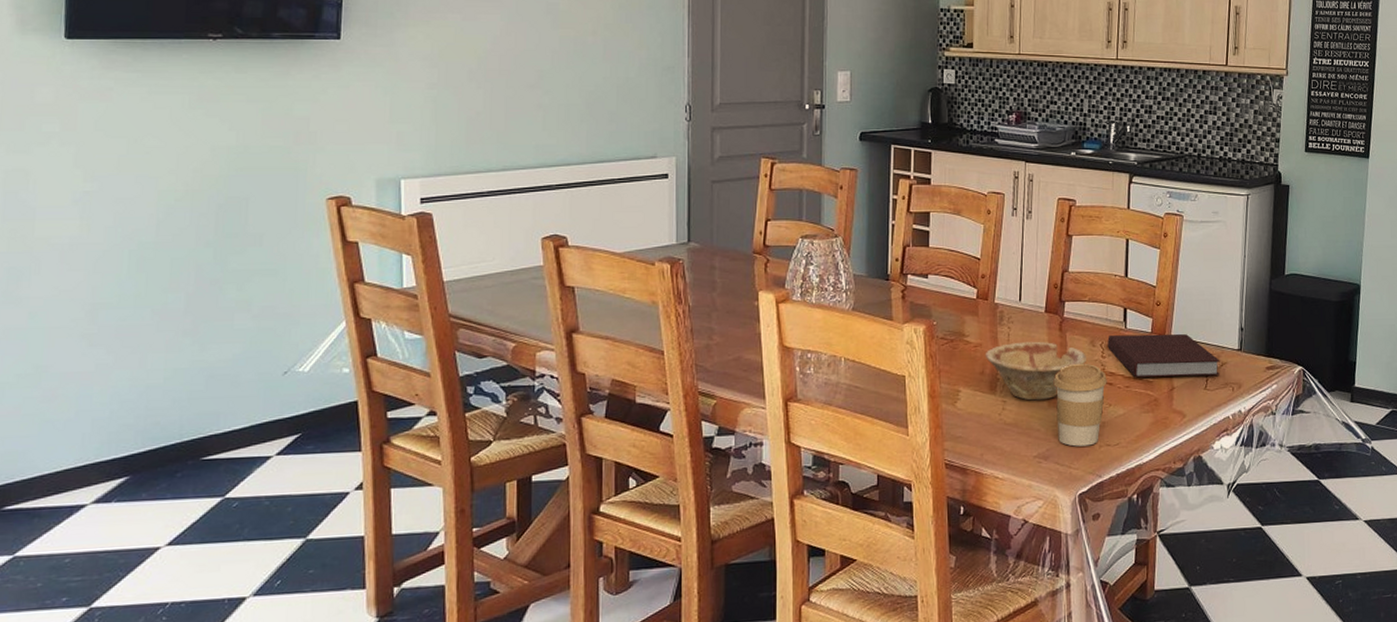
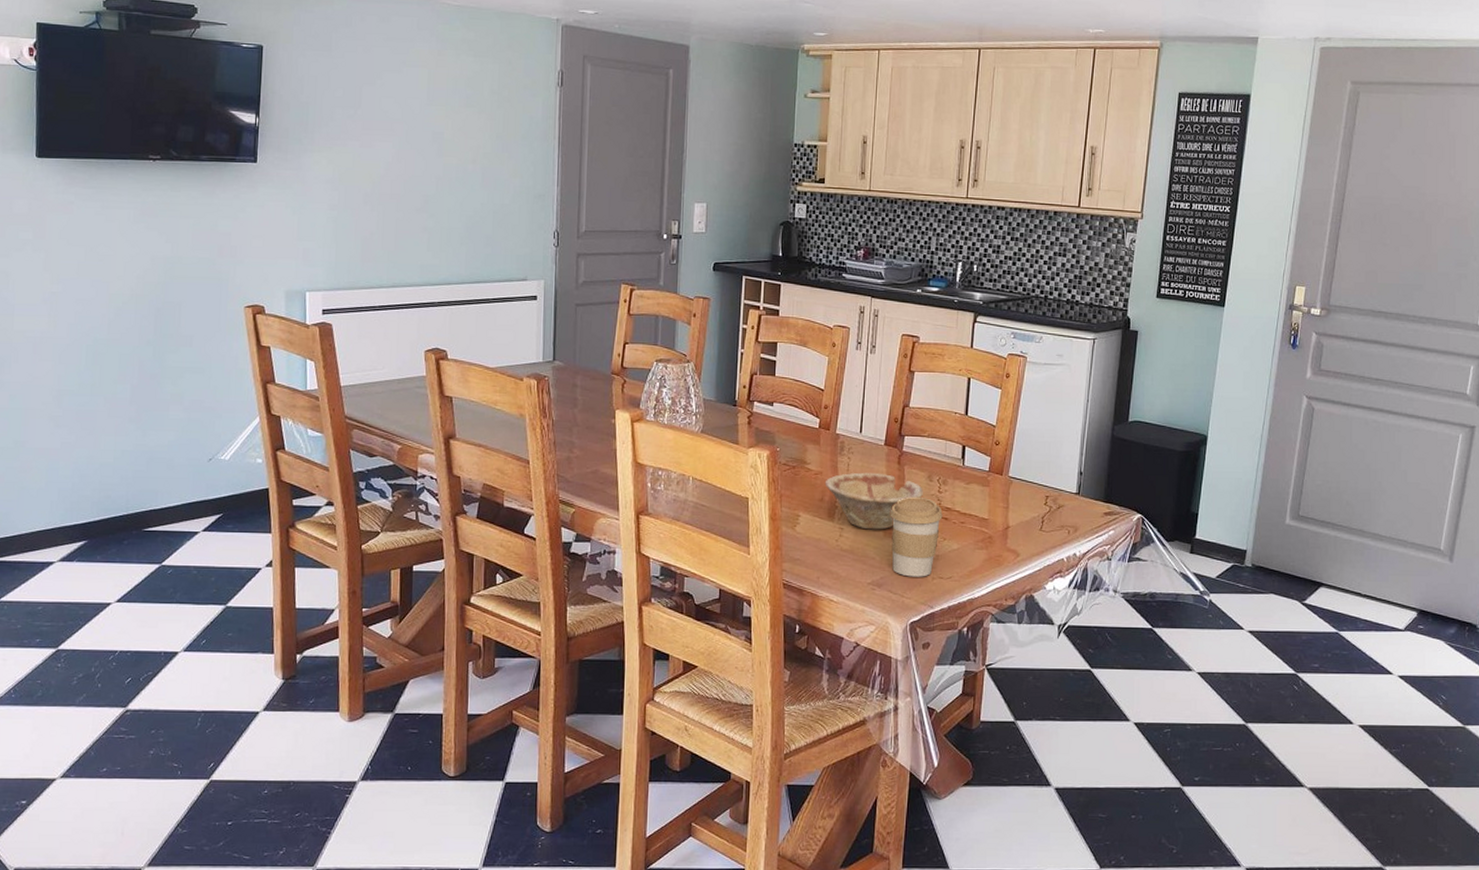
notebook: present [1107,333,1220,378] -> none [945,472,1057,518]

